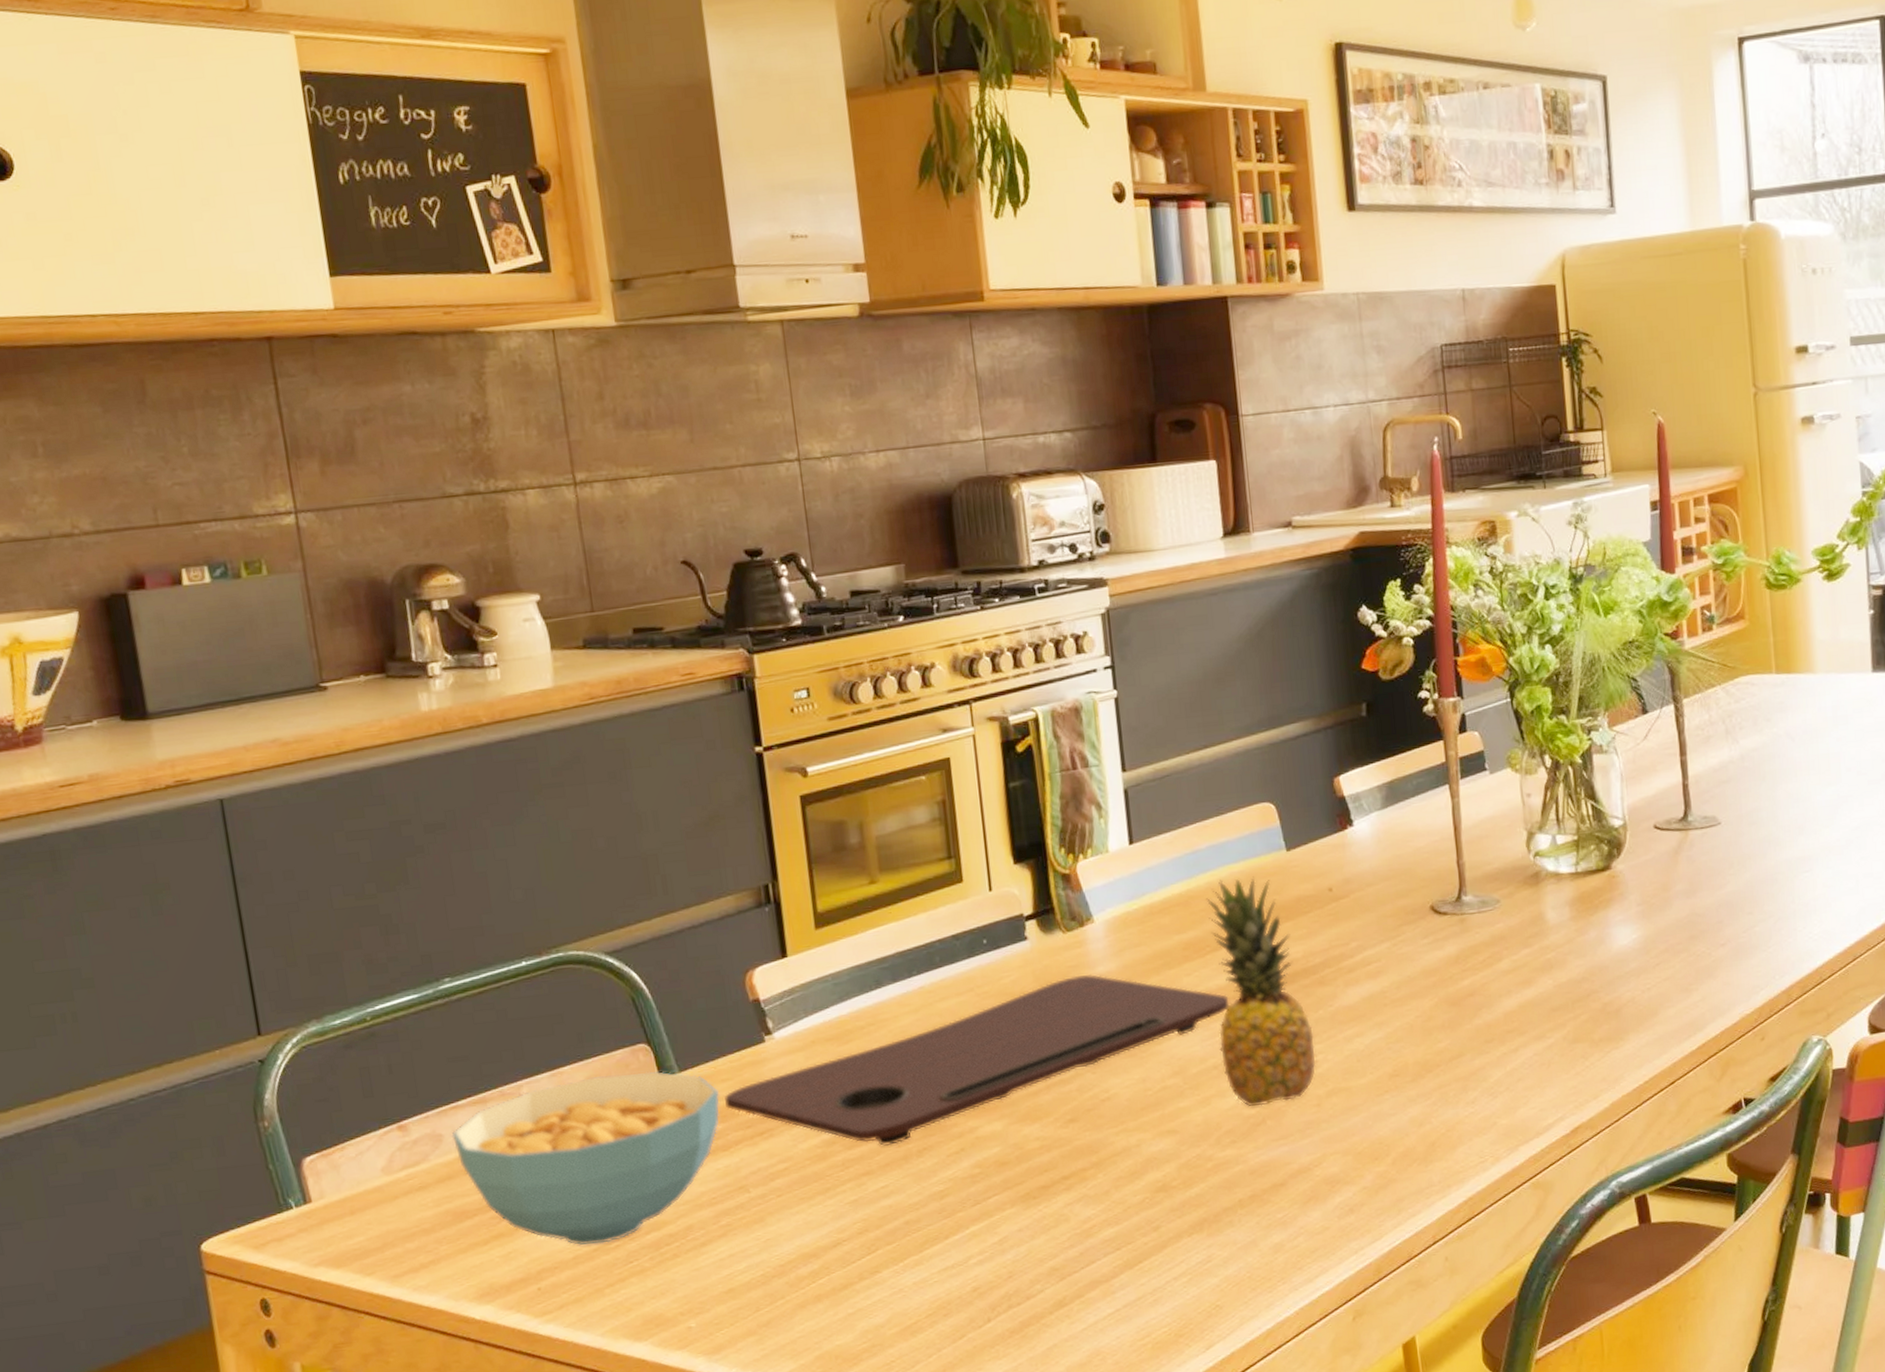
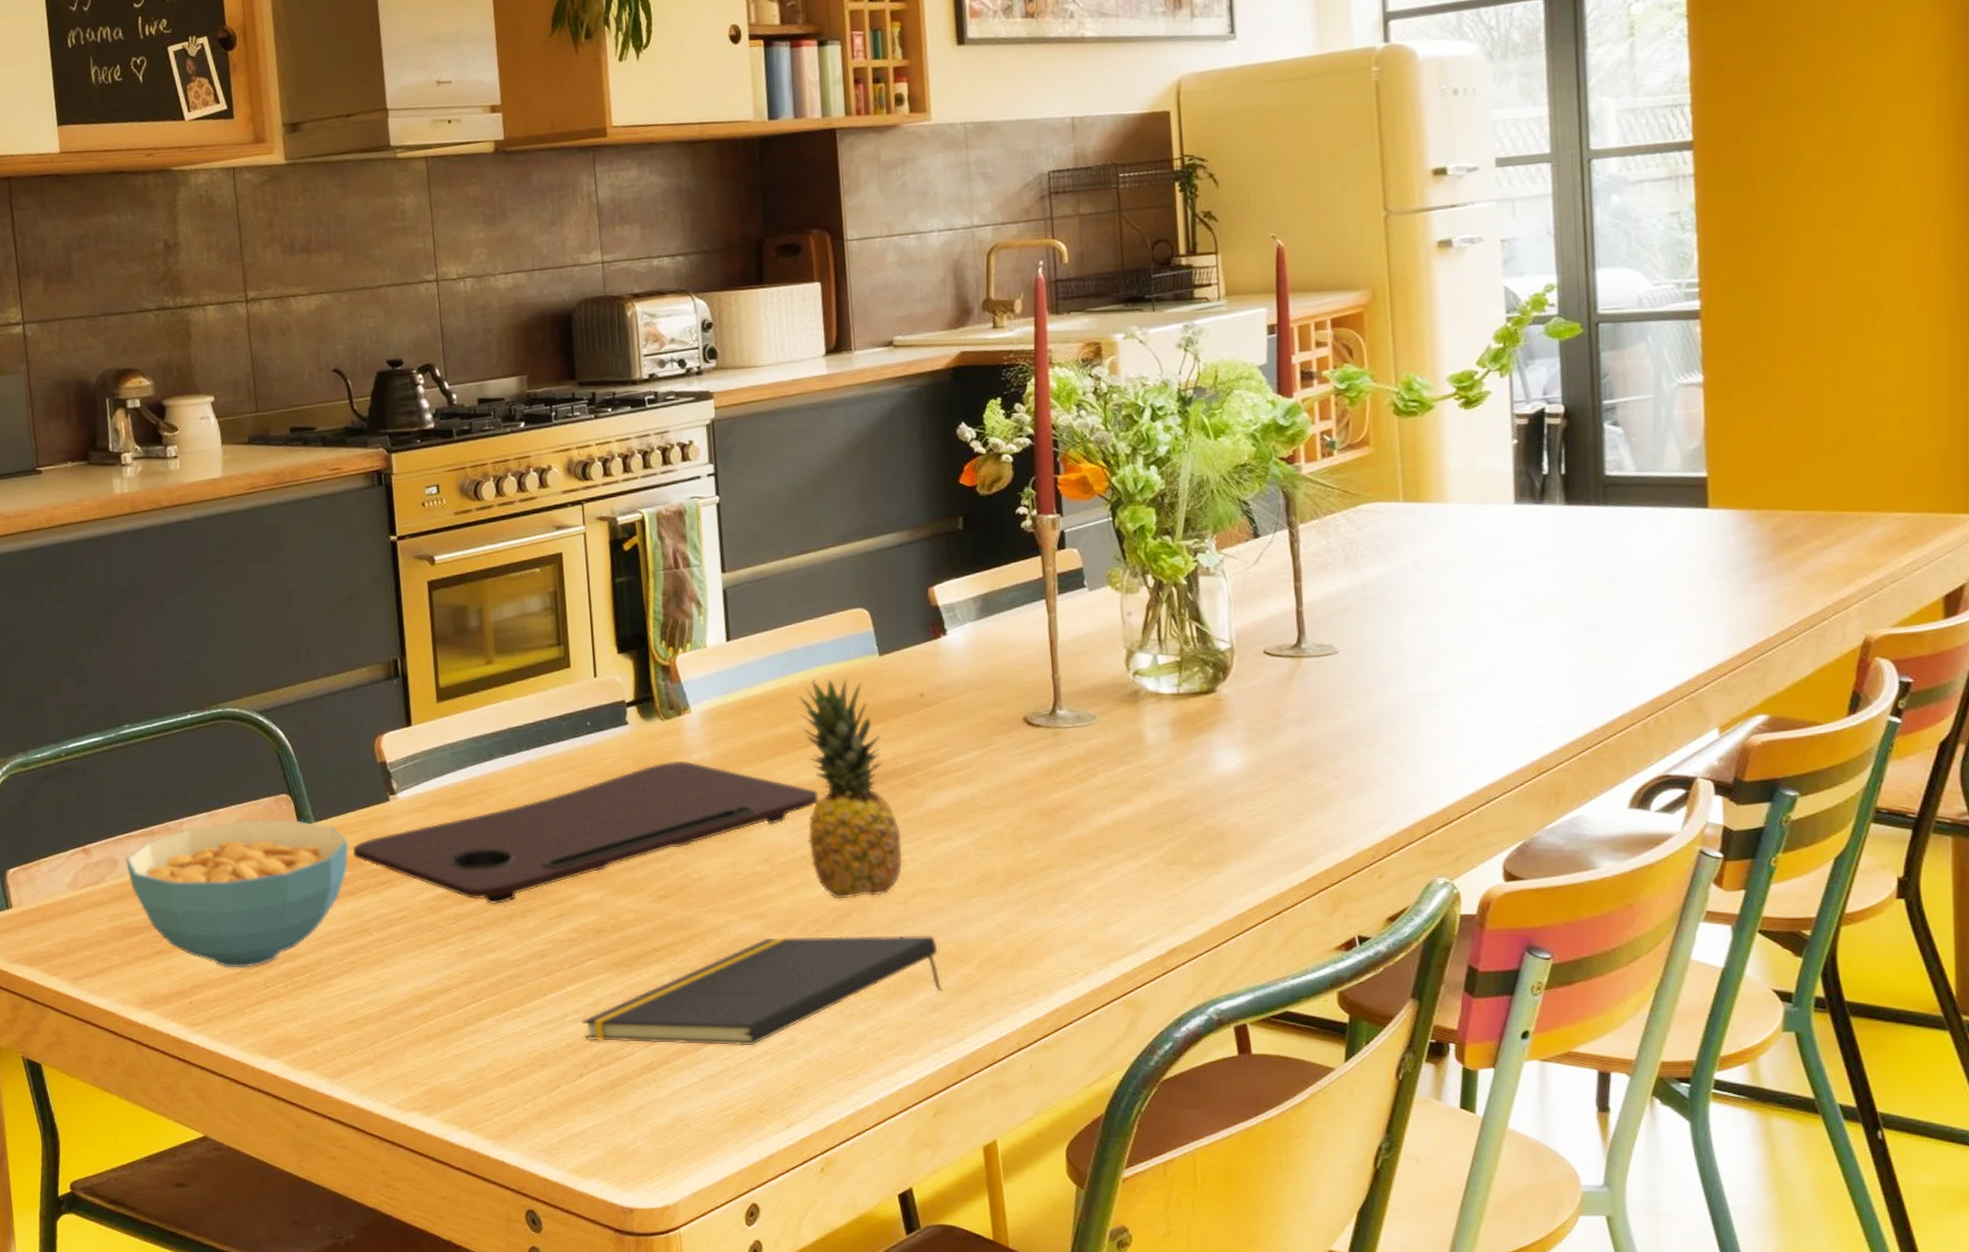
notepad: none [987,1136,1359,1282] -> present [581,935,942,1046]

